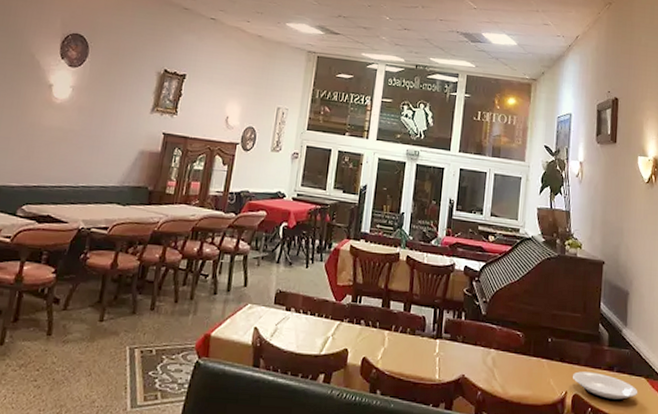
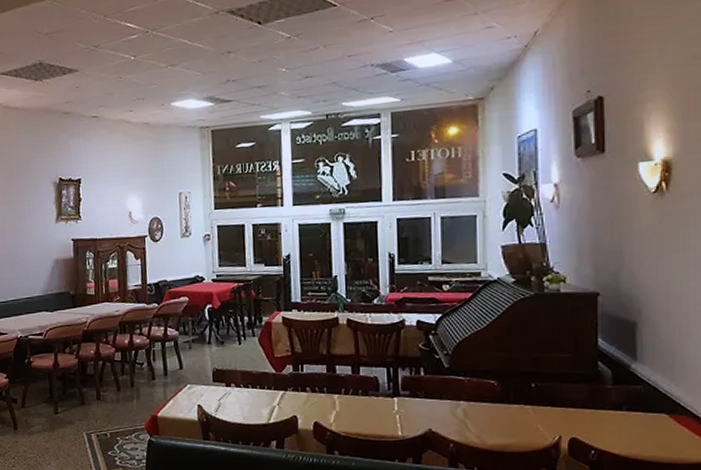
plate: present [573,371,637,402] -> none [567,413,657,442]

